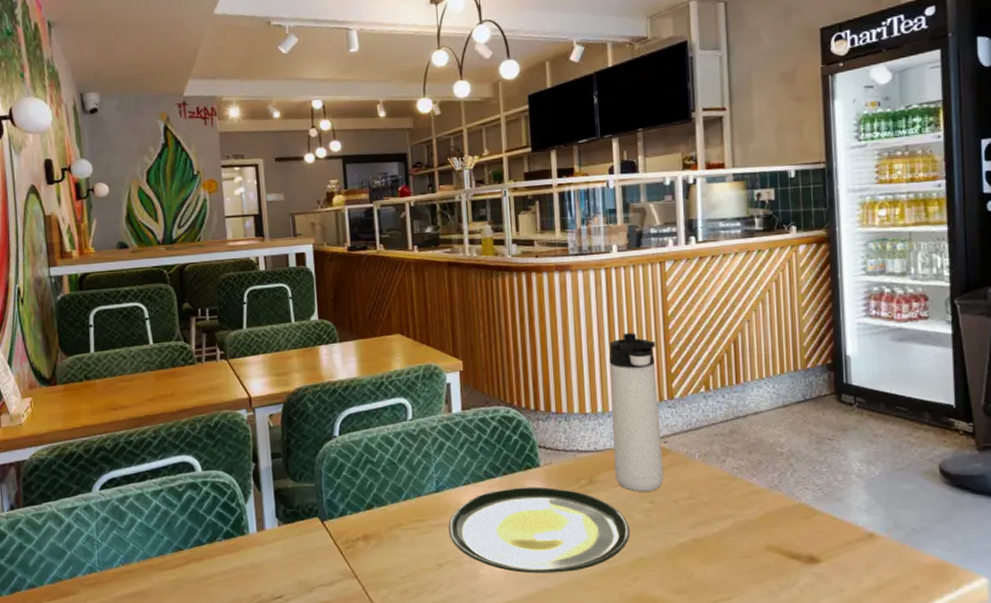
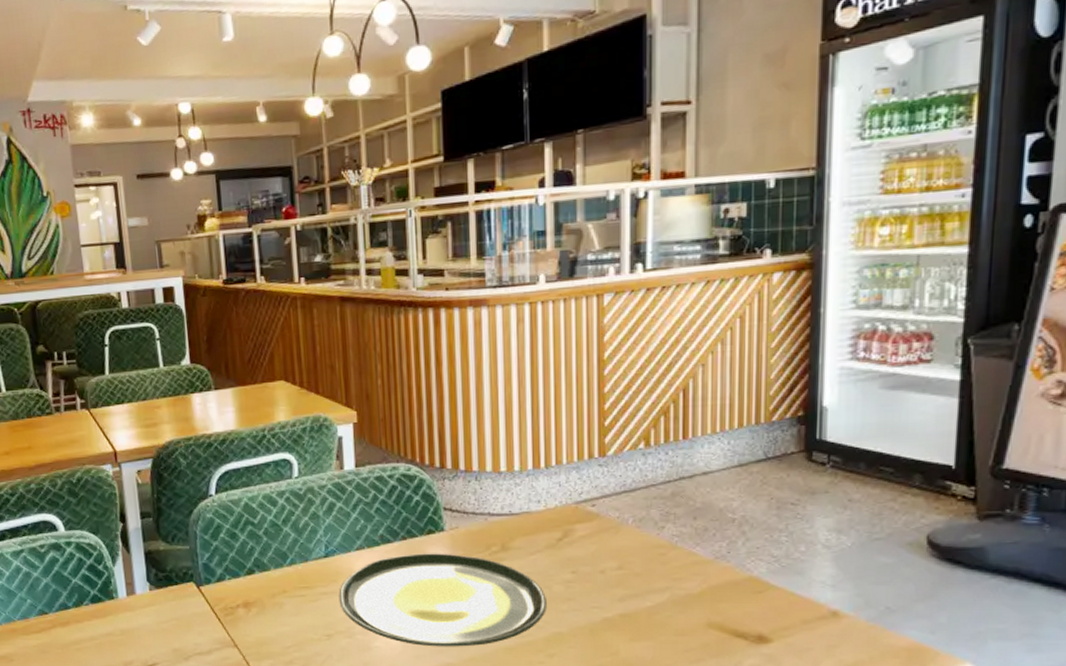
thermos bottle: present [609,333,664,492] -> none [530,379,589,560]

